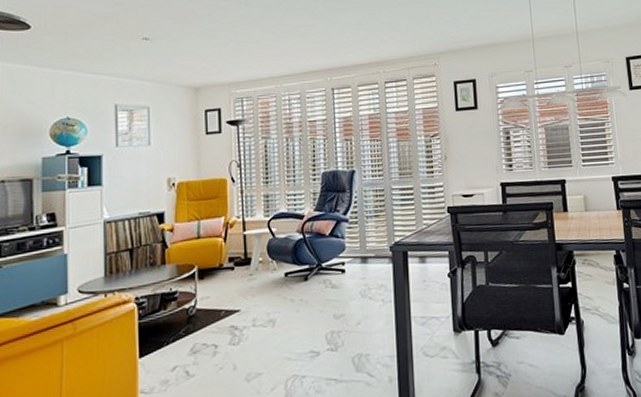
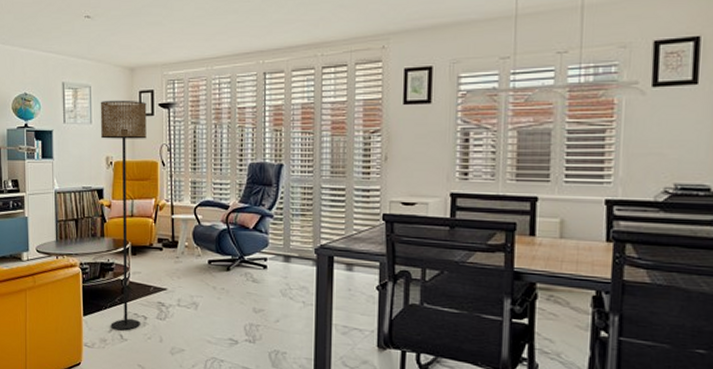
floor lamp: none [160,119,214,367] -> present [100,100,147,331]

